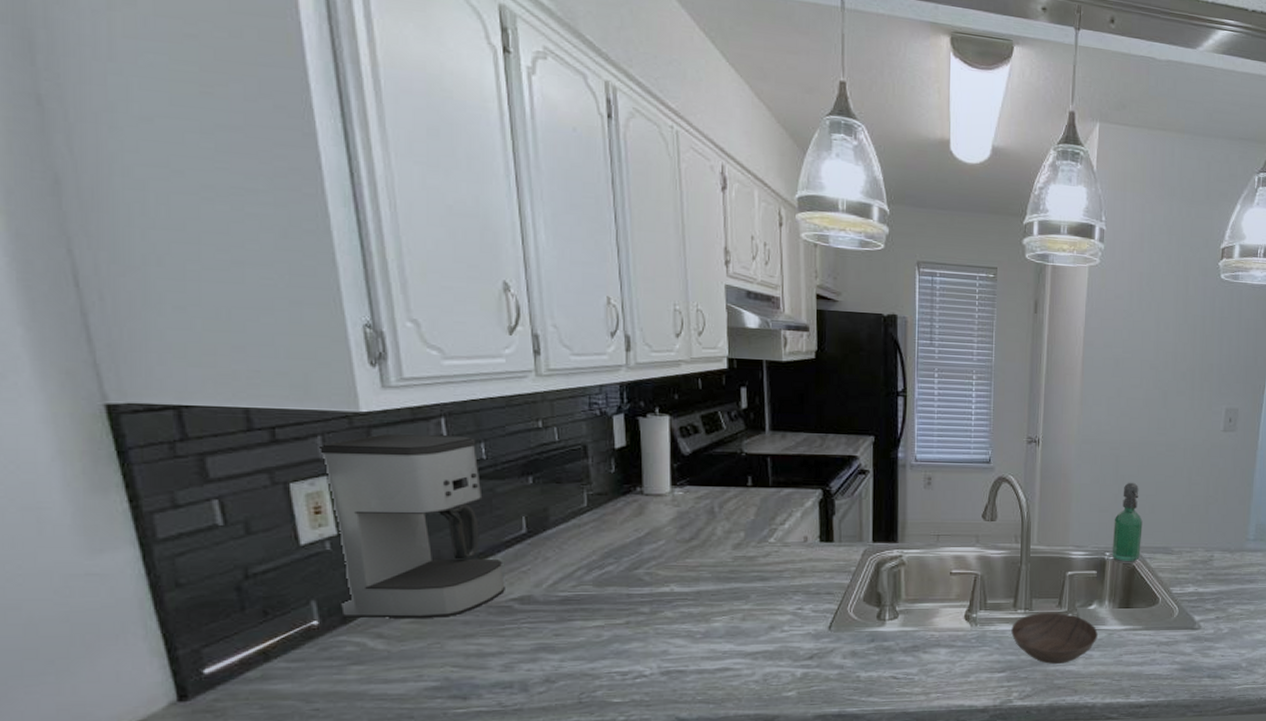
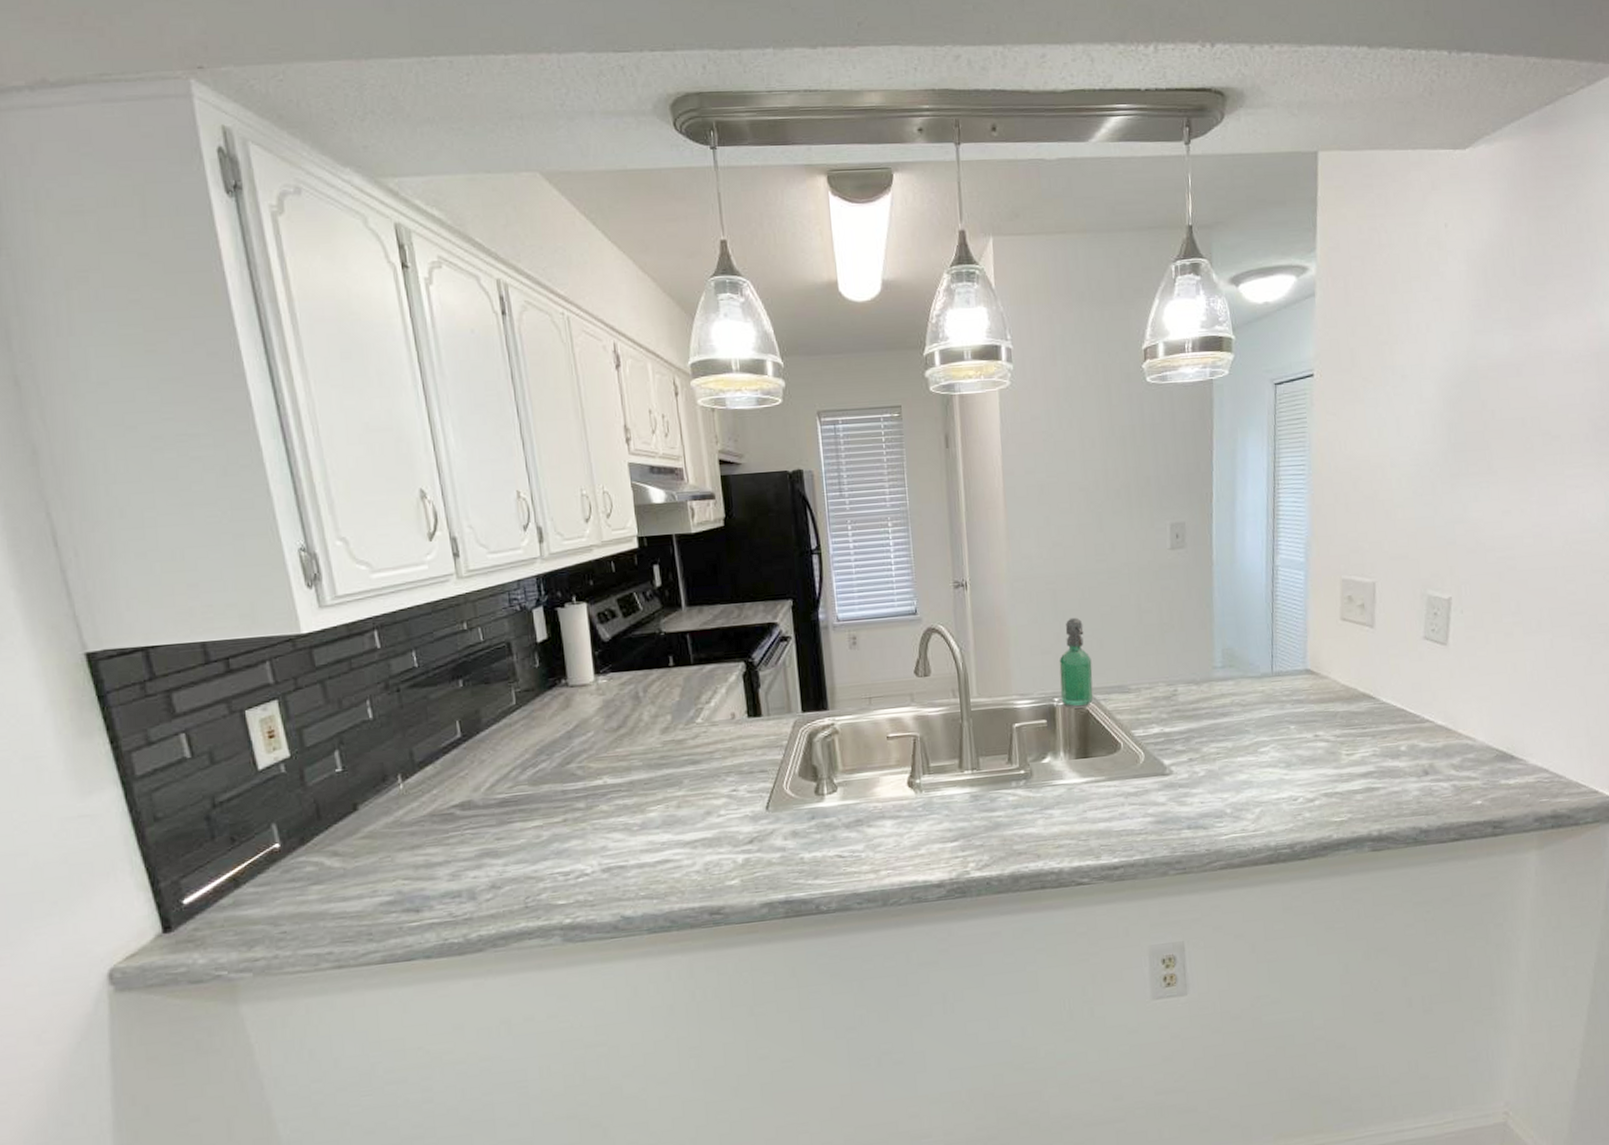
coffee maker: present [316,434,505,619] -> none [265,646,446,839]
bowl: present [1011,612,1098,664] -> none [959,769,1056,828]

